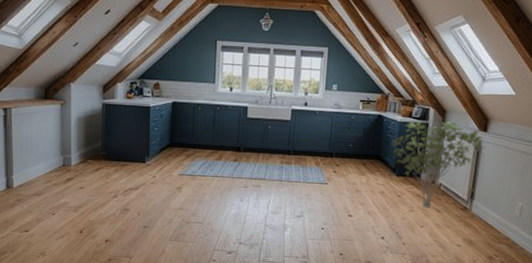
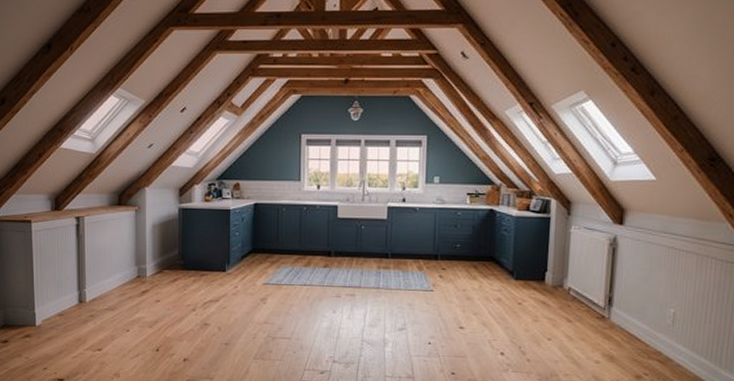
shrub: present [390,121,484,208] -> none [506,213,621,317]

